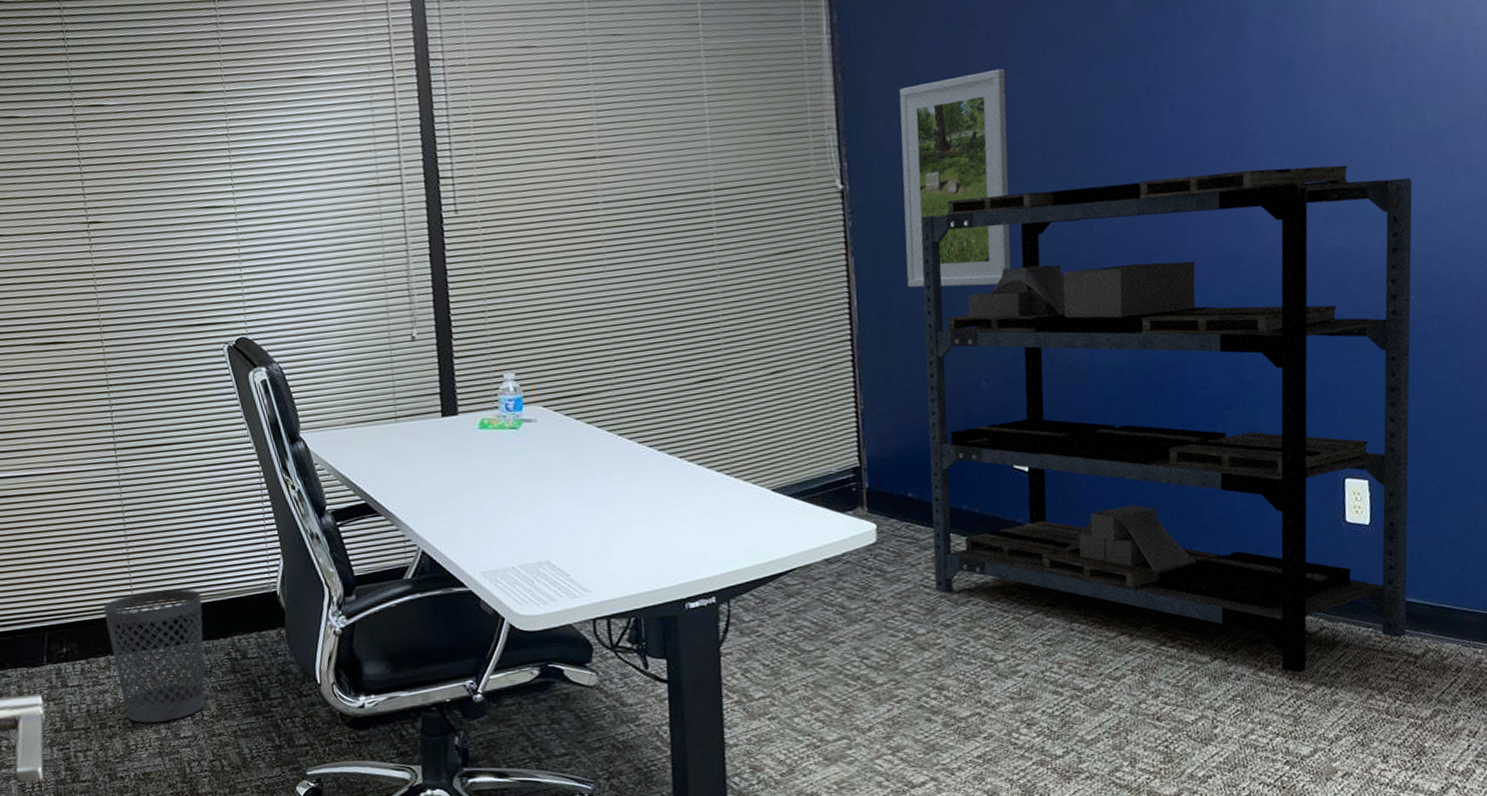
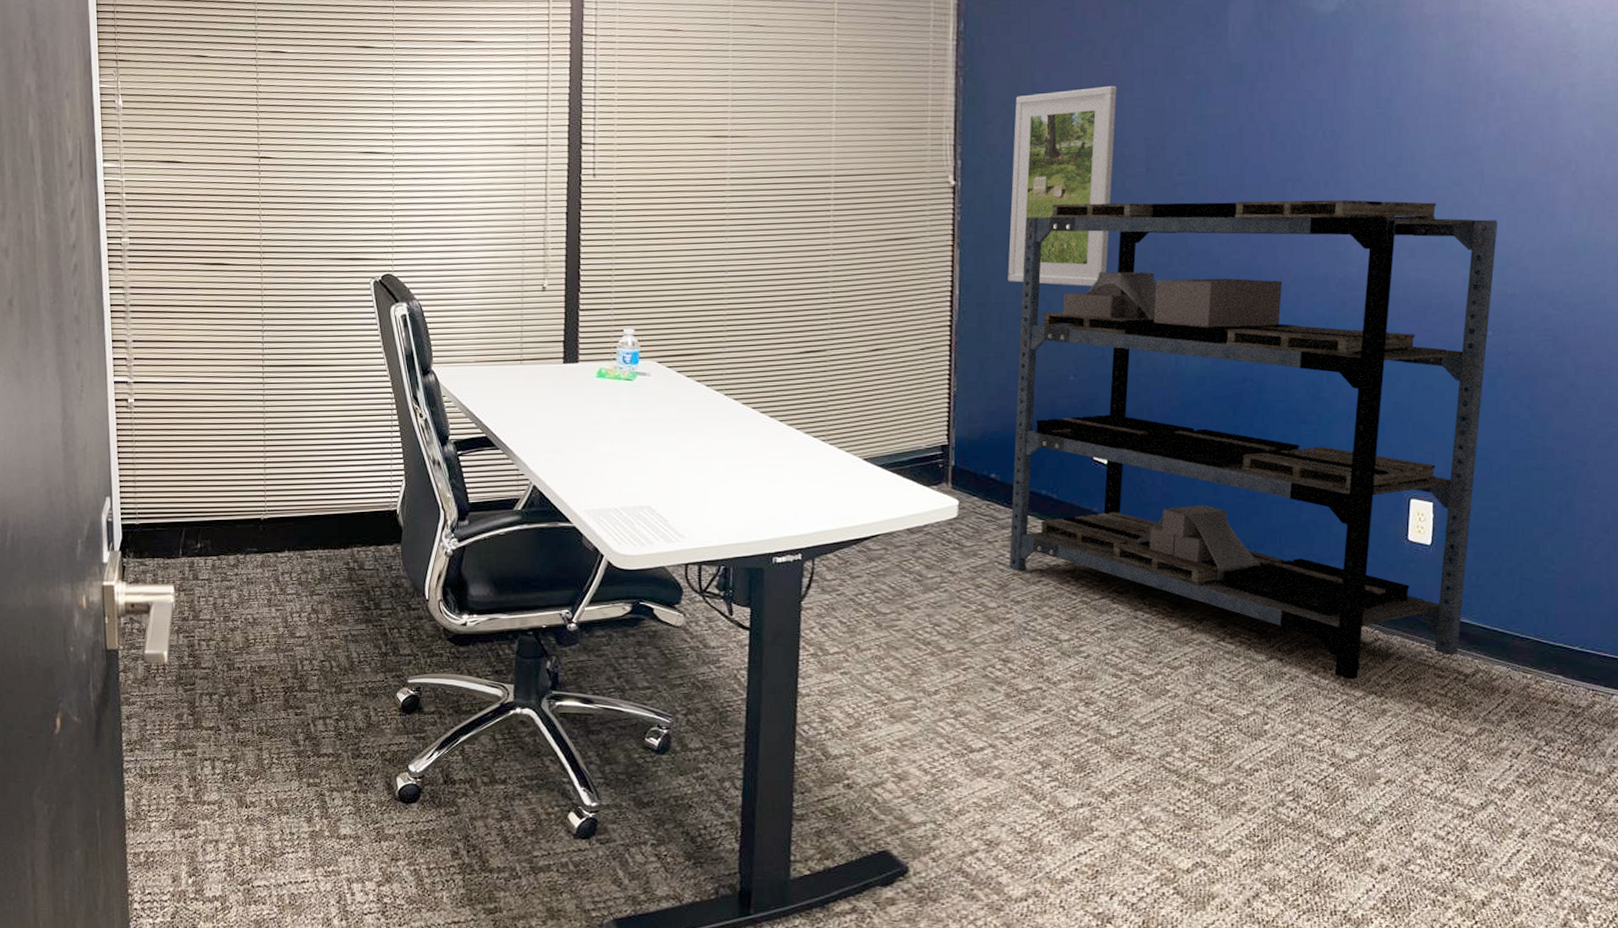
wastebasket: present [103,588,206,723] -> none [237,498,328,621]

